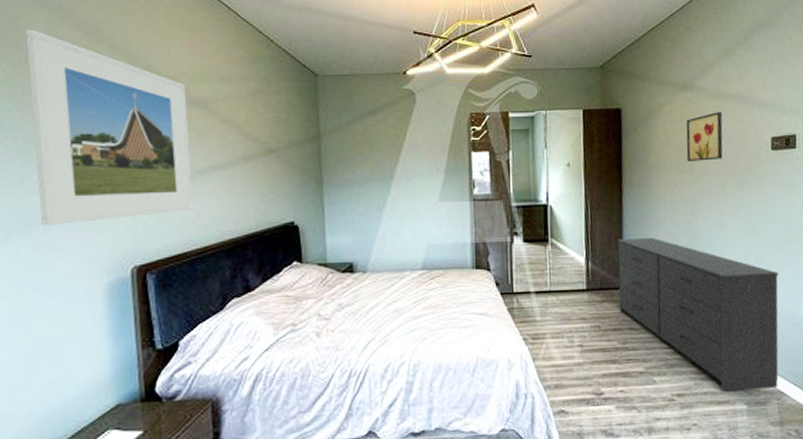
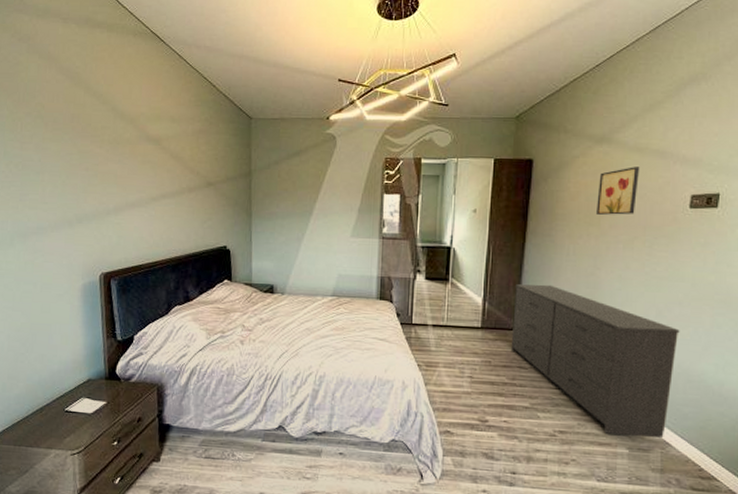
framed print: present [25,29,194,225] -> none [23,73,148,235]

